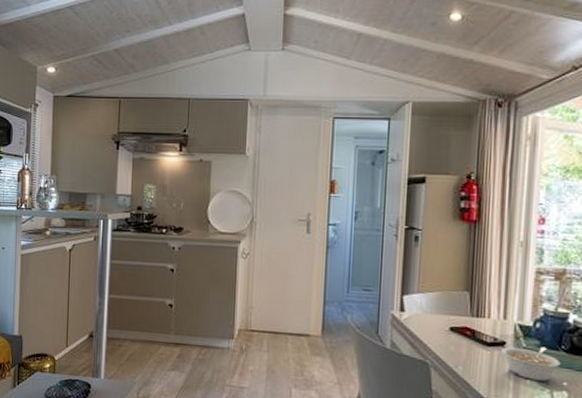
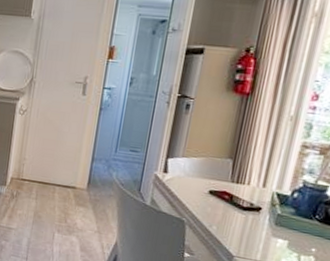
legume: present [500,347,561,382] -> none [255,213,313,246]

